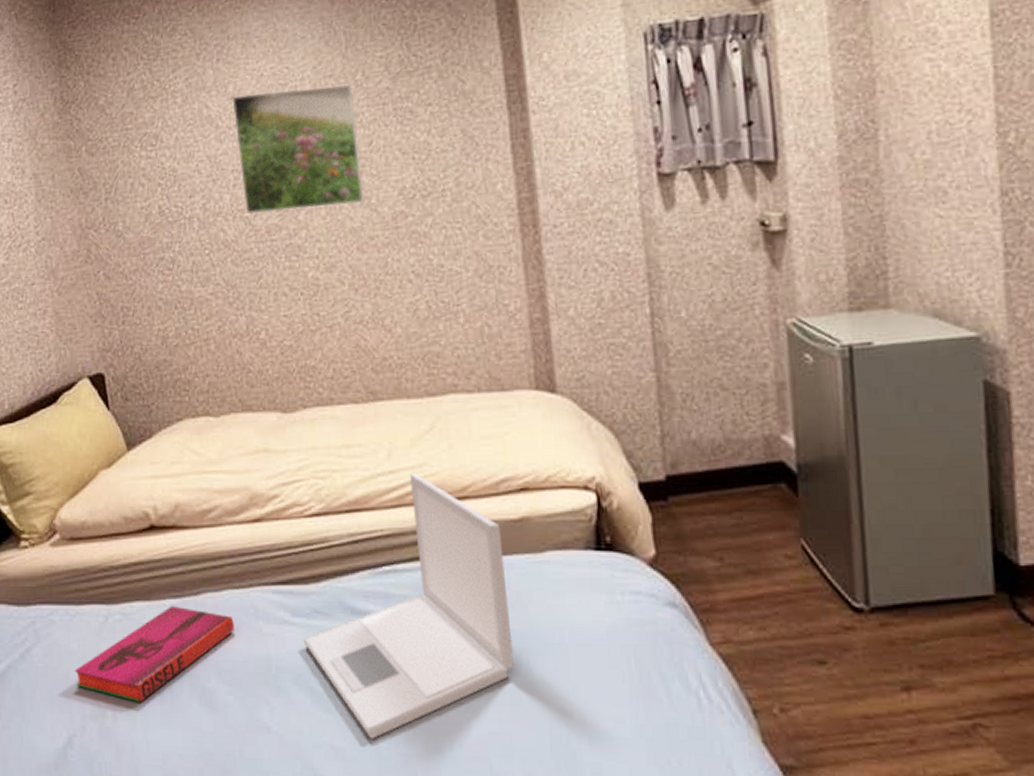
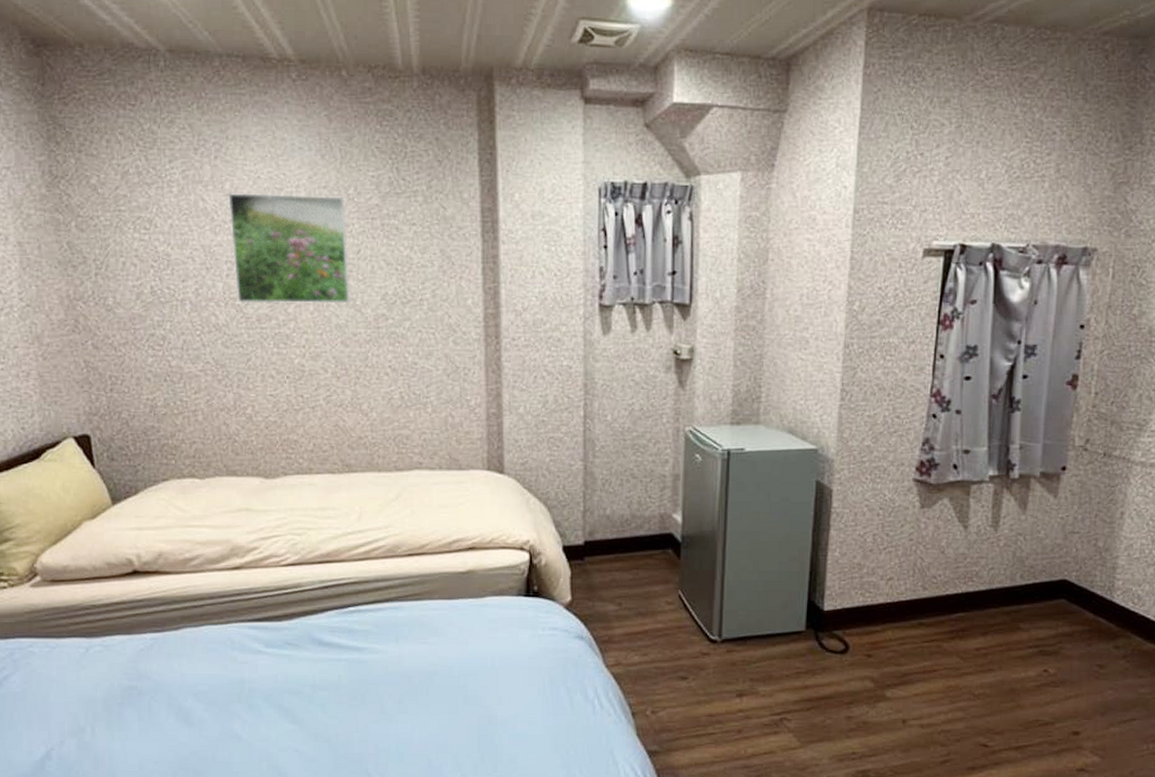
hardback book: present [74,605,234,703] -> none [53,639,211,720]
laptop: present [303,473,514,739] -> none [274,533,453,743]

